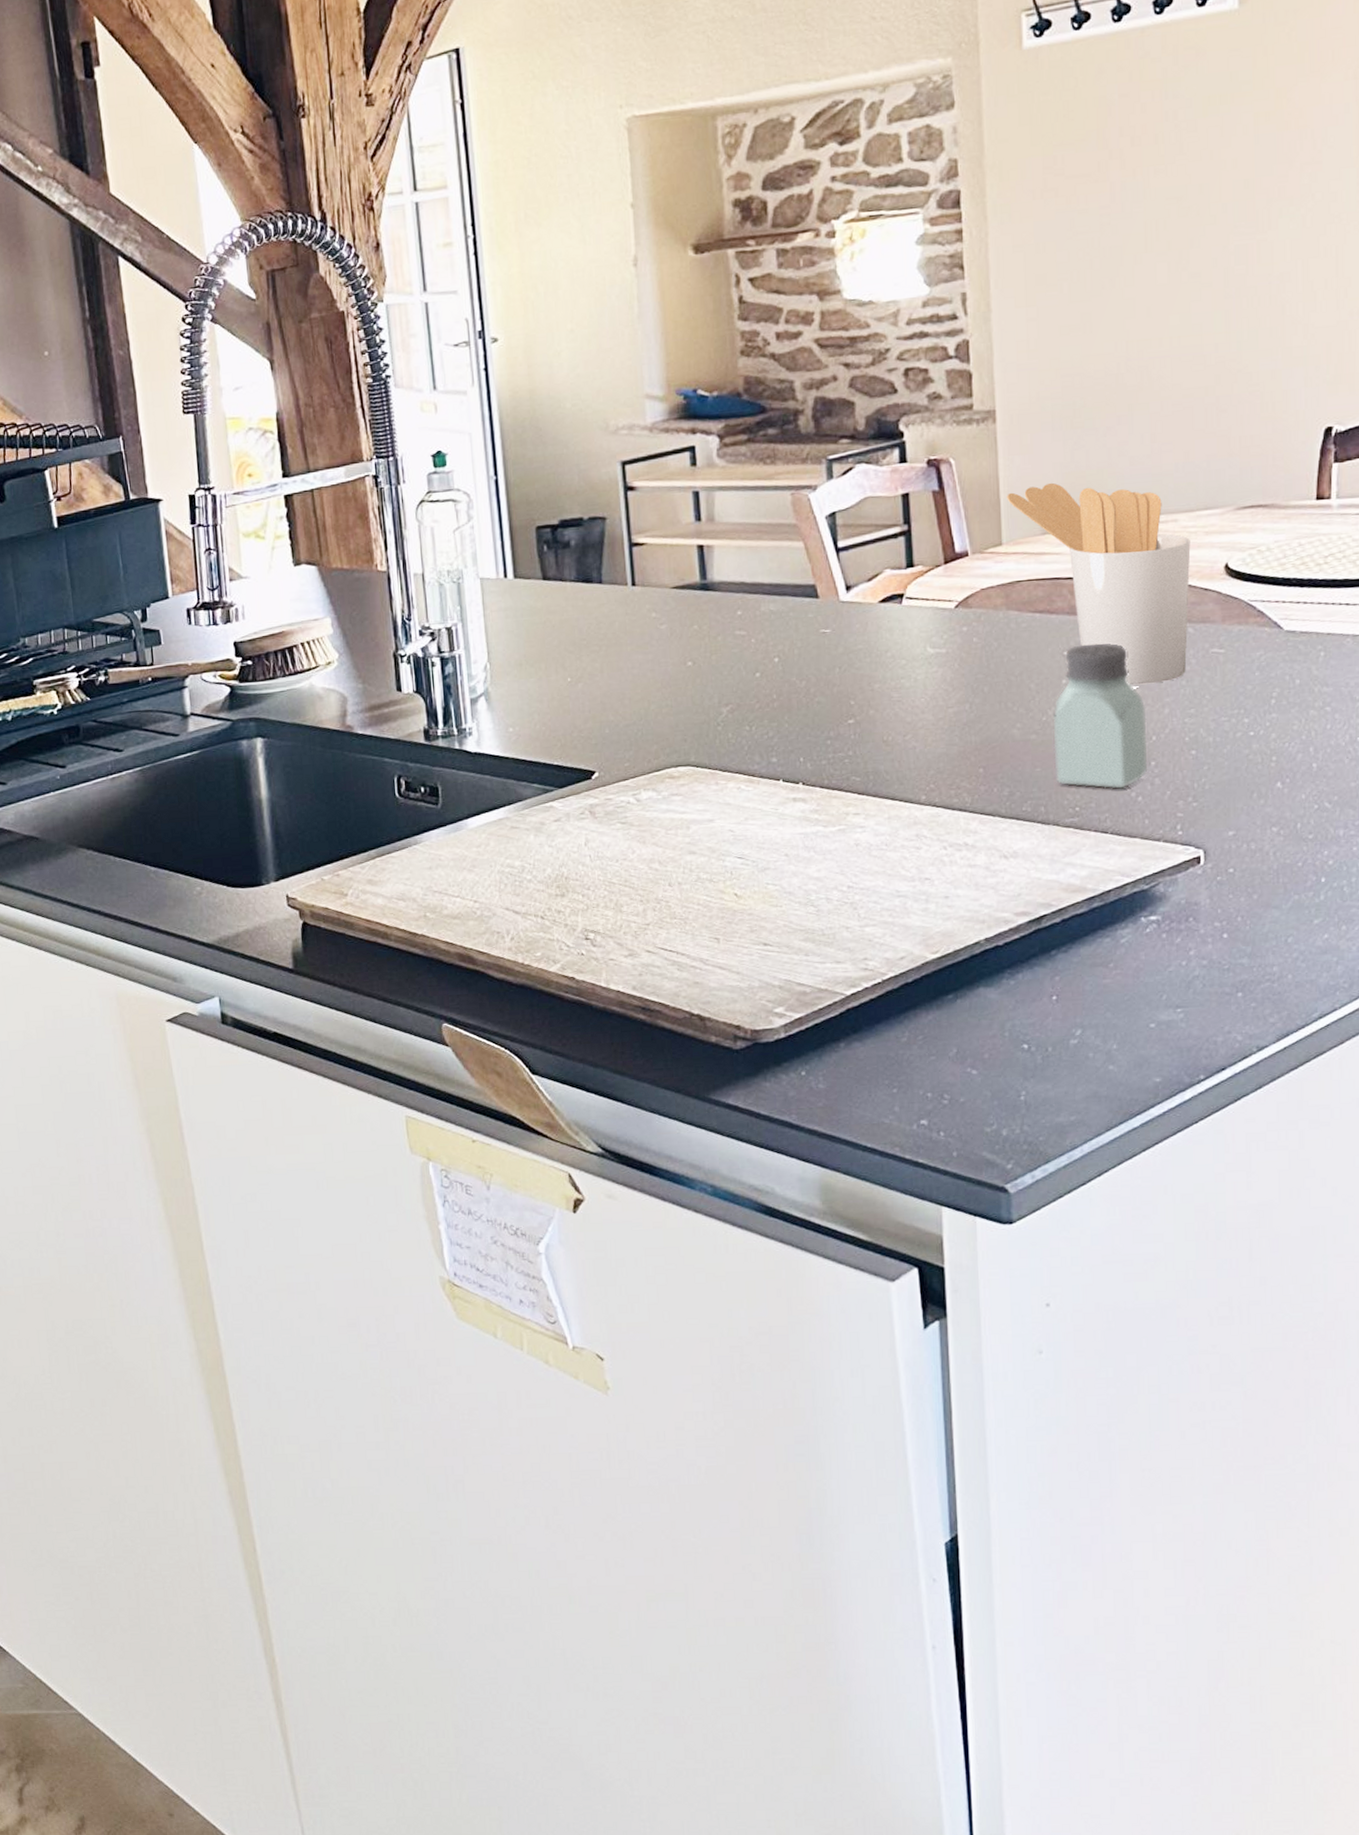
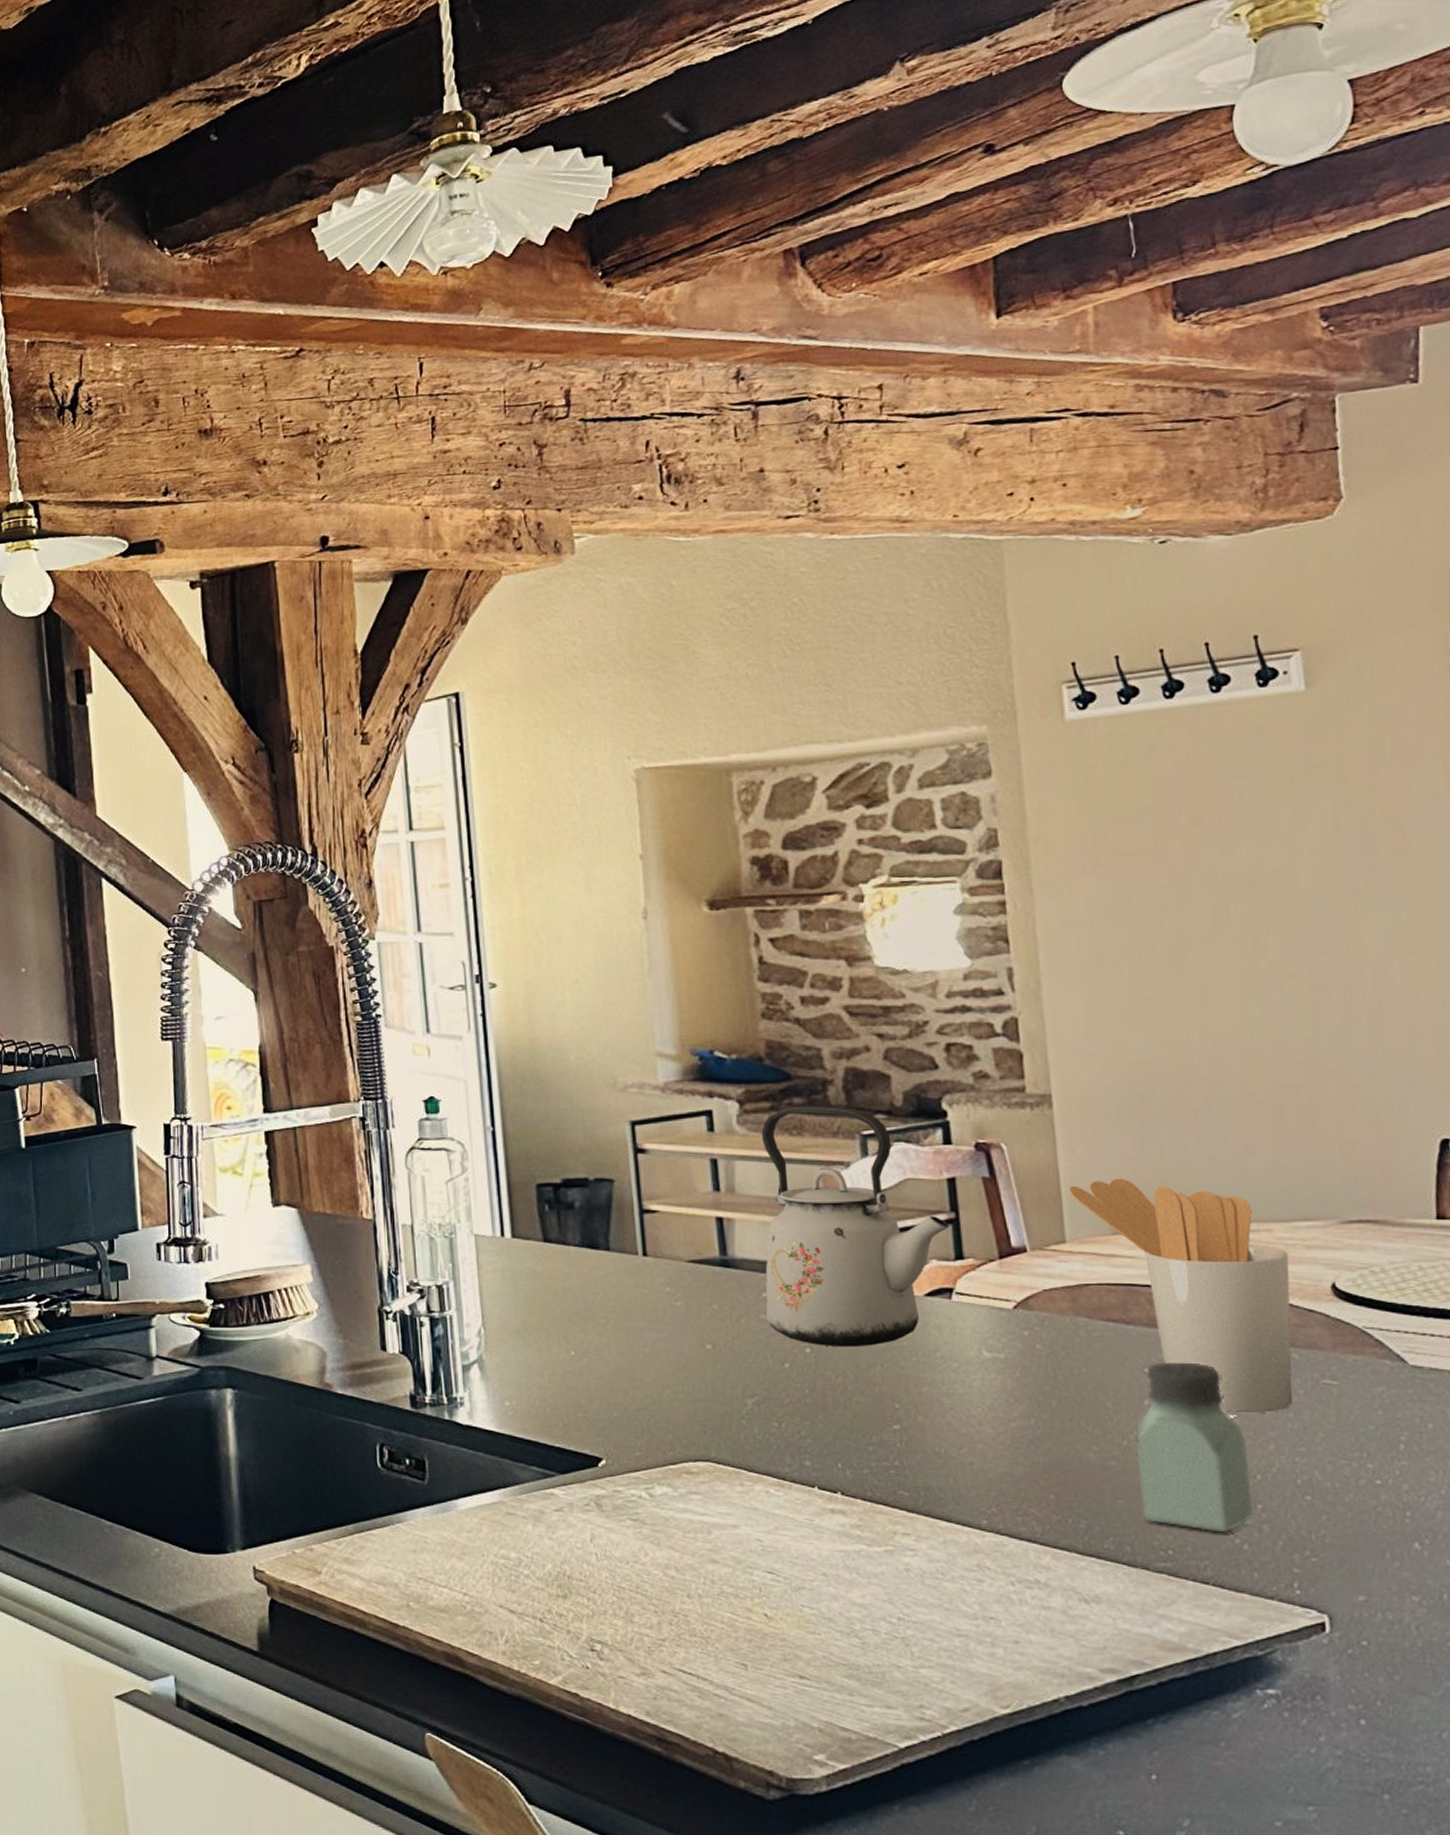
kettle: none [738,434,902,655] -> present [761,1105,950,1348]

